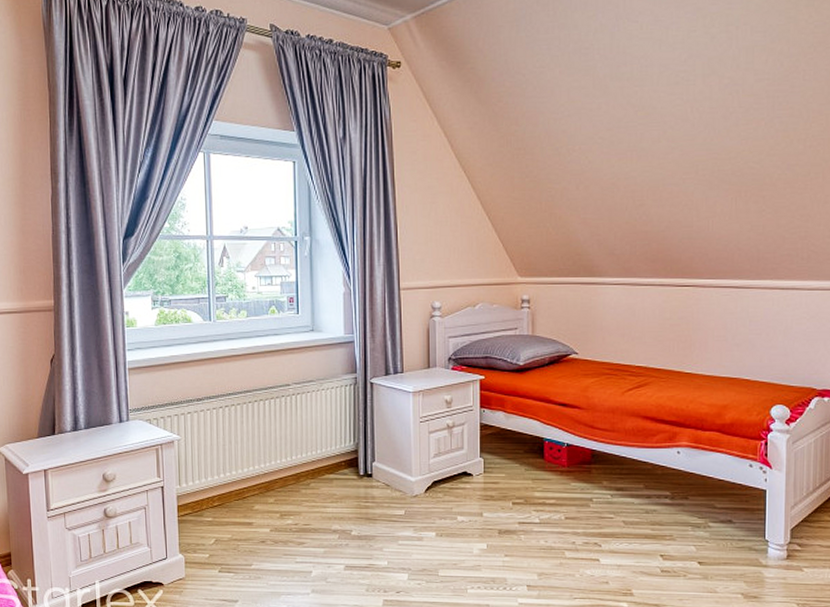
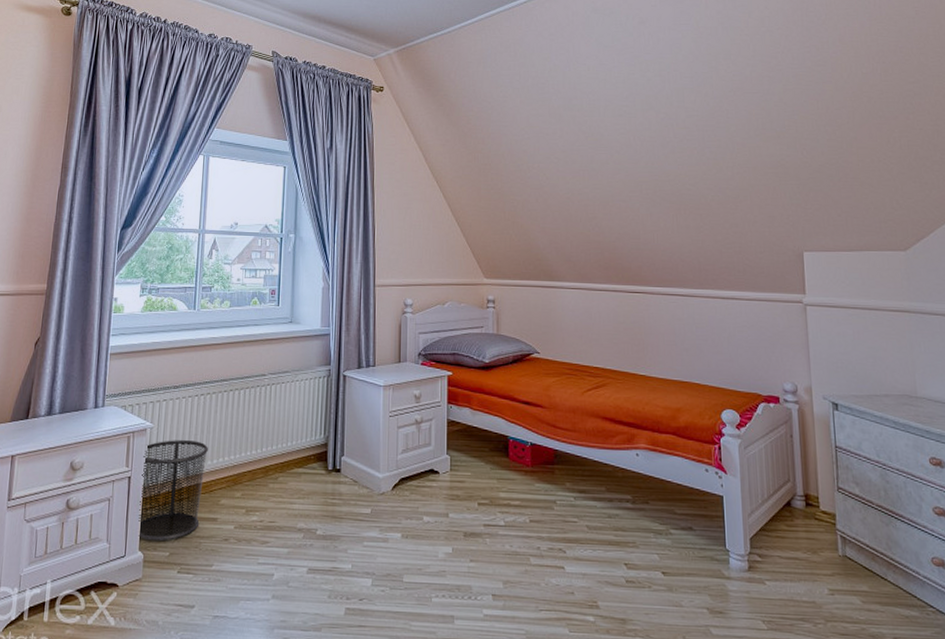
waste bin: none [173,451,239,545] -> present [138,440,209,541]

